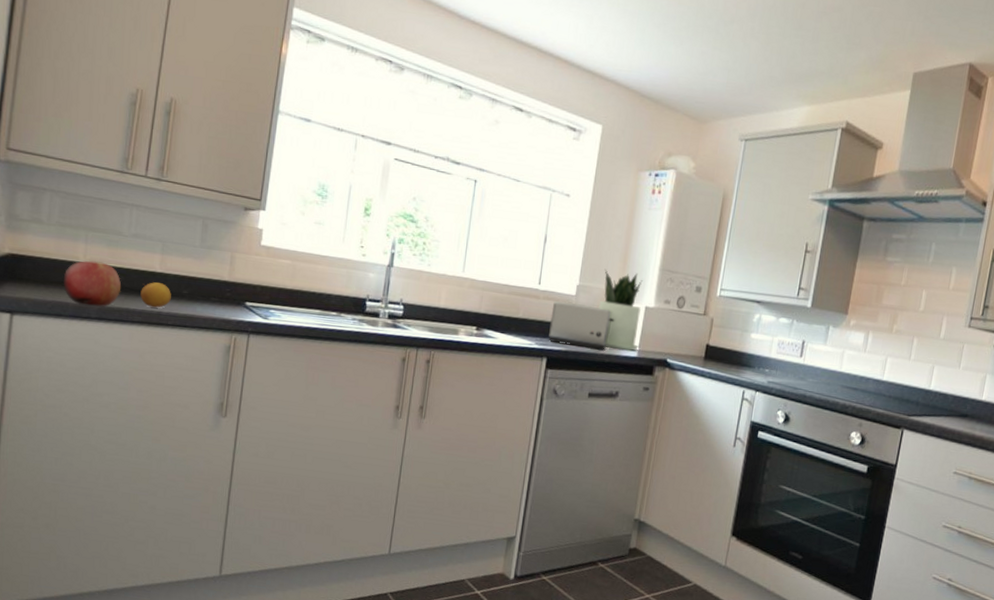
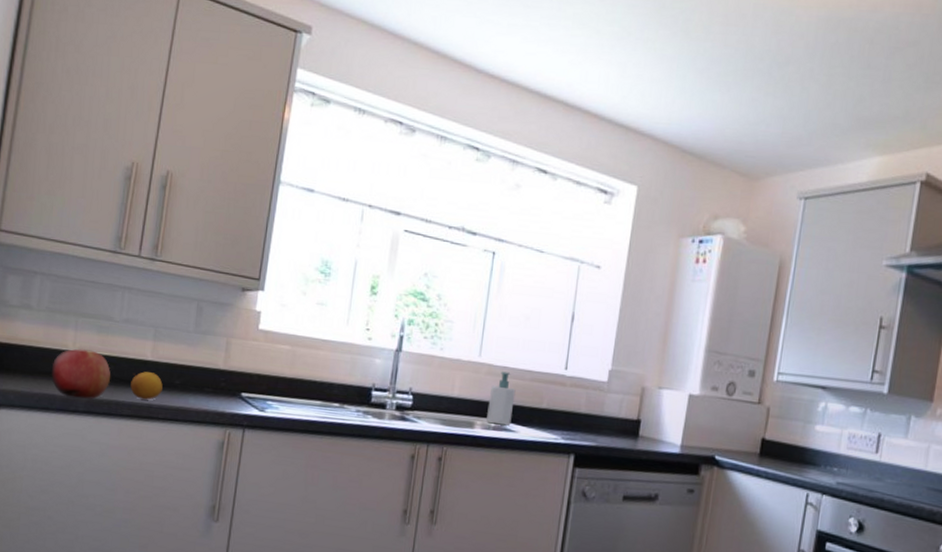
soap bottle: none [469,285,495,333] -> present [486,371,516,426]
toaster: present [548,301,615,350] -> none [576,389,653,445]
planter: present [599,268,643,351] -> none [634,350,686,446]

